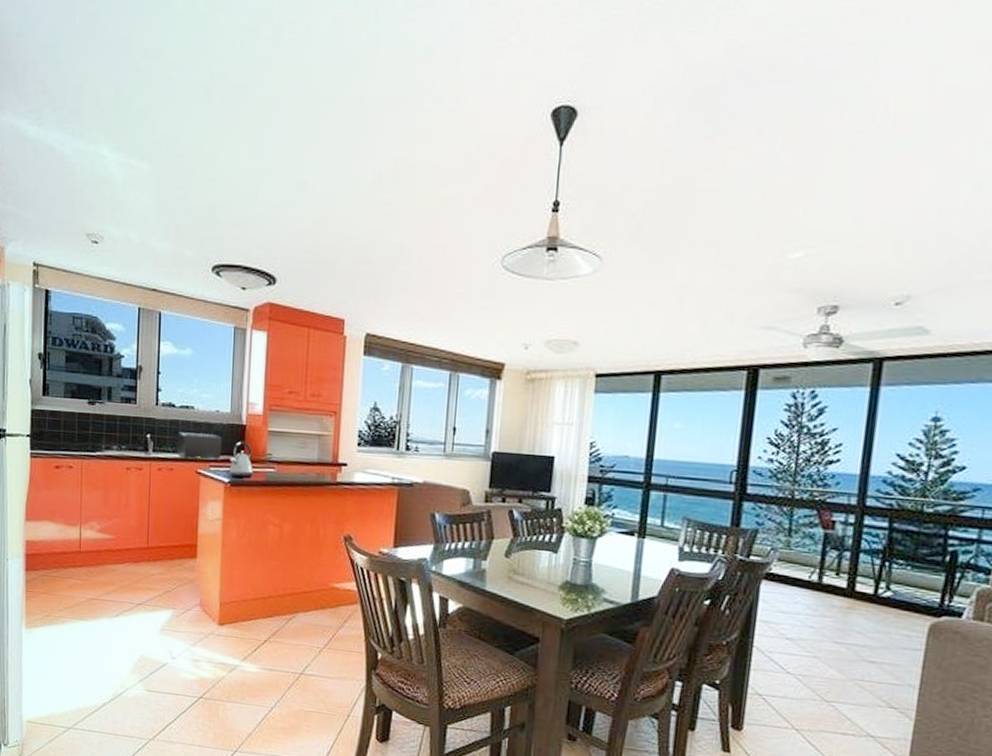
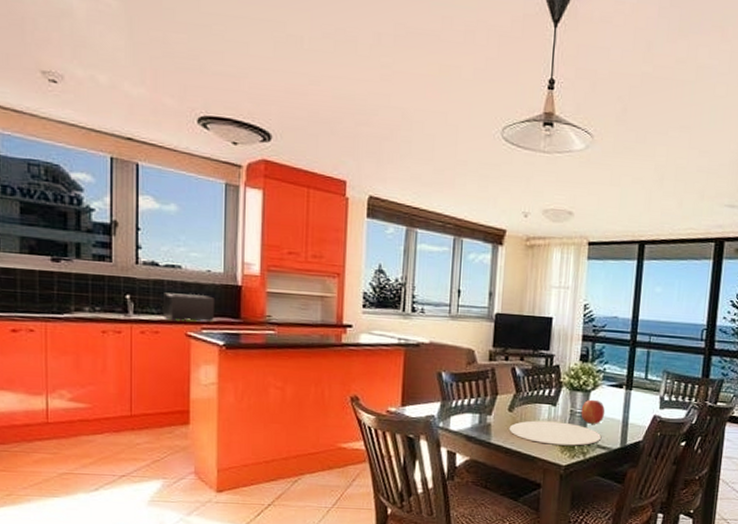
kettle: present [229,441,254,479] -> none [224,302,252,342]
placemat: none [505,568,609,599] -> present [509,420,602,446]
fruit: none [585,547,614,575] -> present [581,399,606,424]

